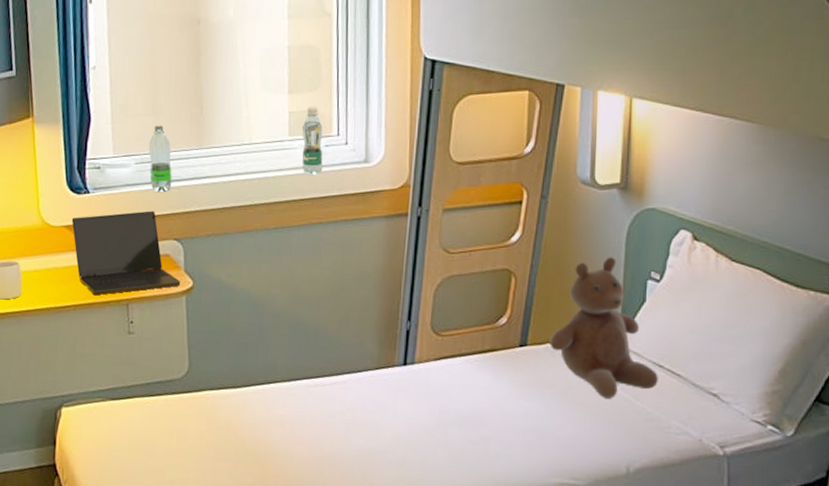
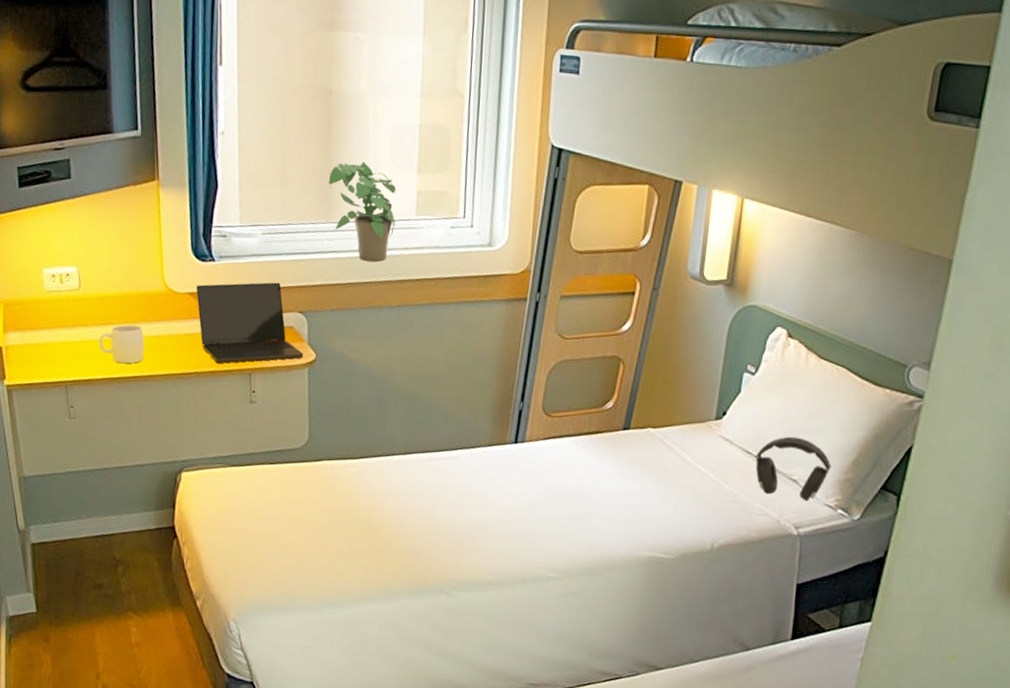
bottle: present [148,125,172,193] -> none [276,196,299,265]
potted plant: none [199,86,269,186] -> present [328,162,397,263]
bottle: present [302,106,323,176] -> none [428,186,450,257]
teddy bear: present [550,257,658,399] -> none [650,349,746,481]
headphones: none [668,347,755,418] -> present [755,436,832,502]

